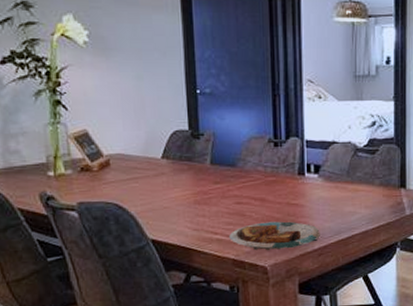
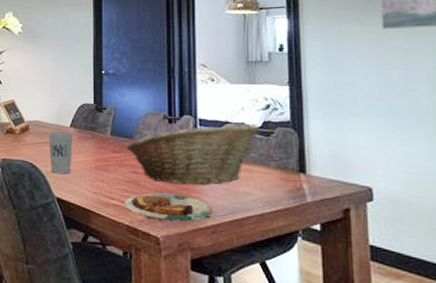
cup: none [136,164,167,214] -> present [49,131,73,174]
fruit basket: none [229,143,365,211] -> present [127,124,259,185]

